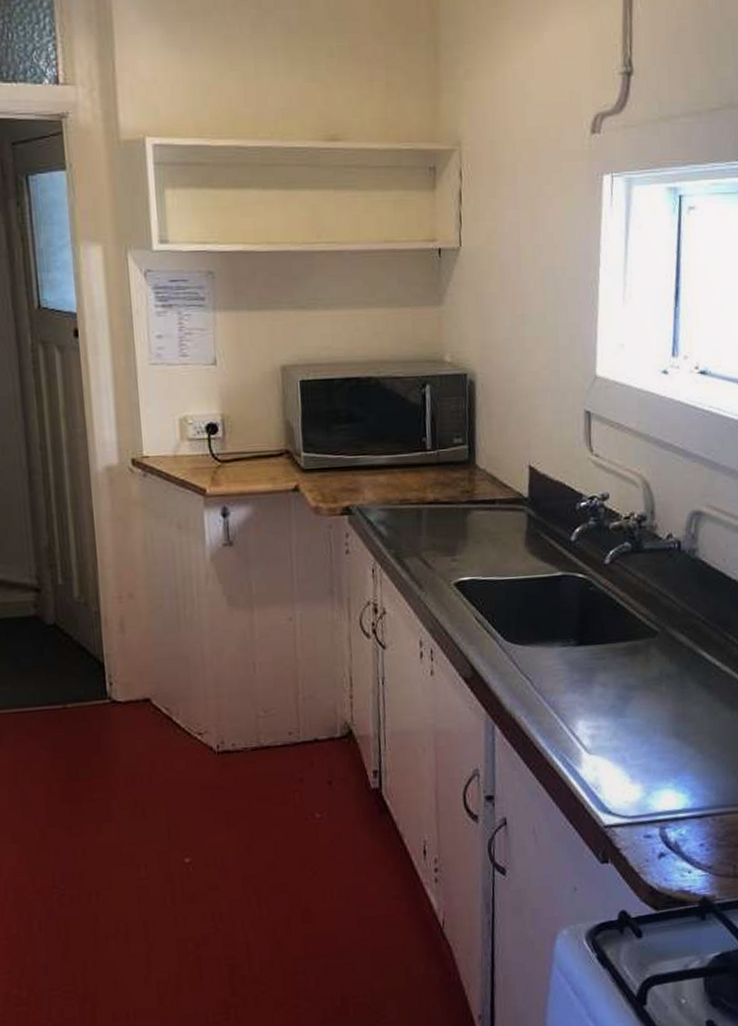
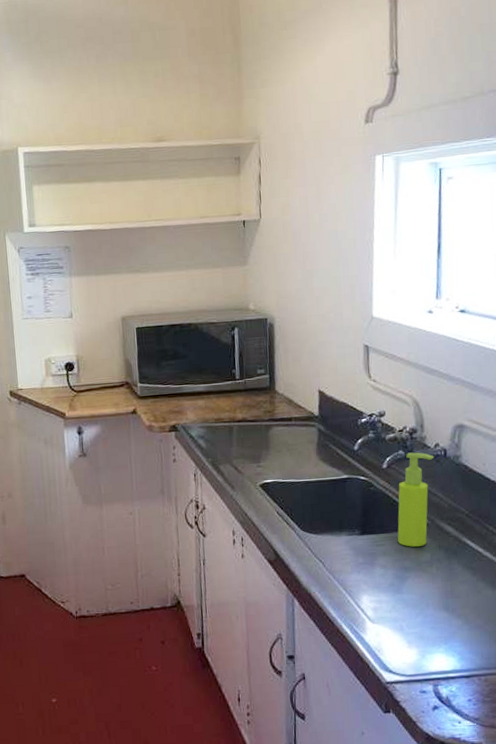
soap dispenser: none [621,544,666,661] -> present [397,452,434,547]

